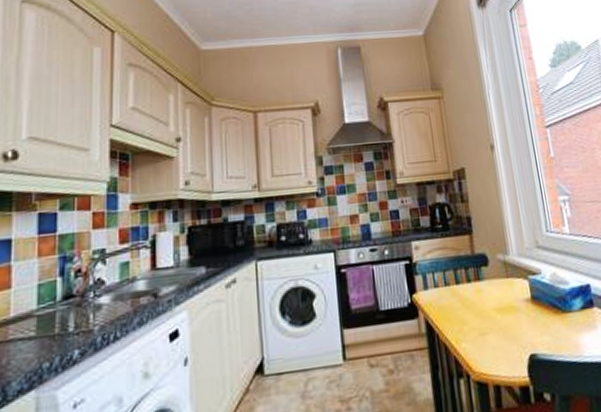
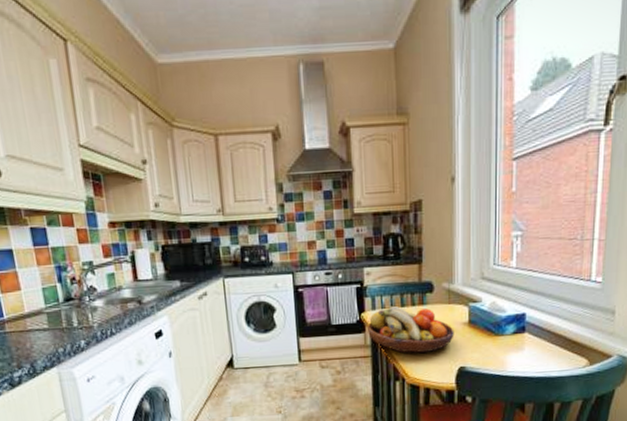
fruit bowl: none [420,283,519,341] -> present [367,305,454,354]

